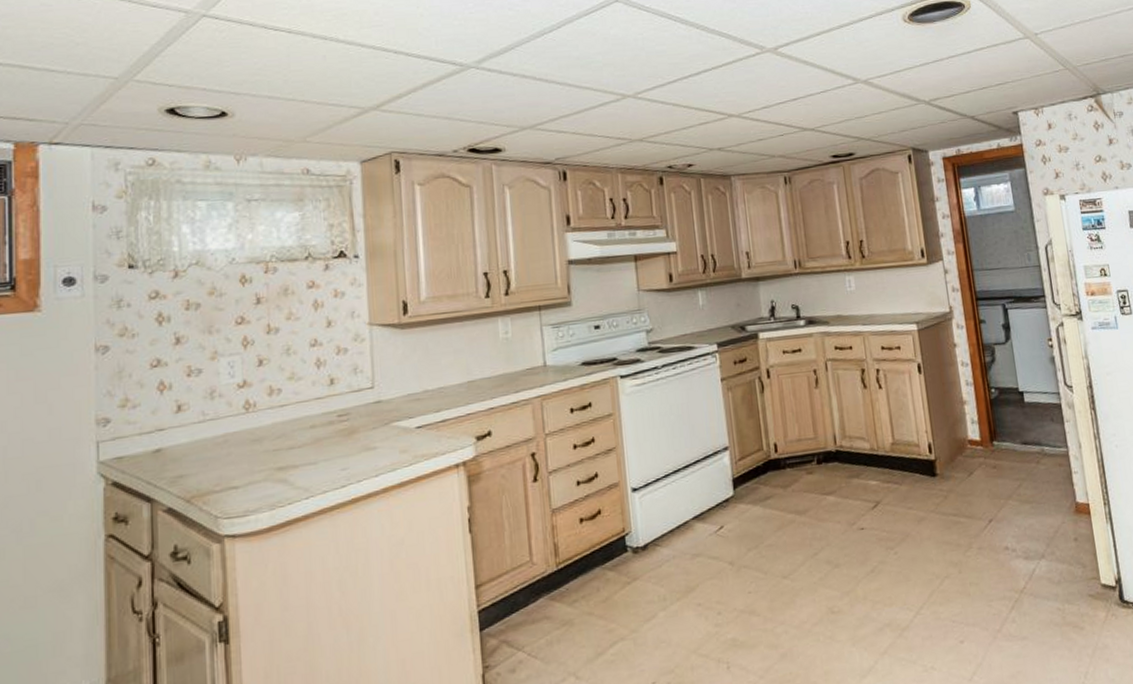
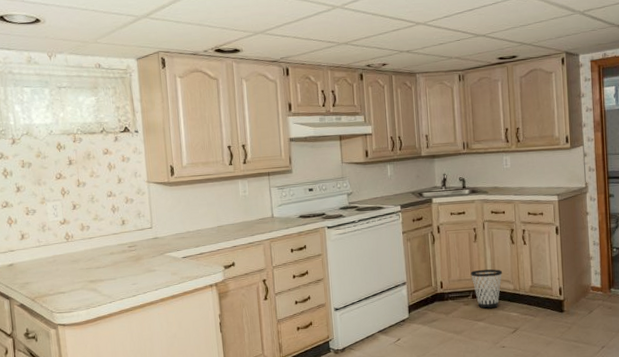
wastebasket: none [813,422,854,477] -> present [470,269,502,309]

